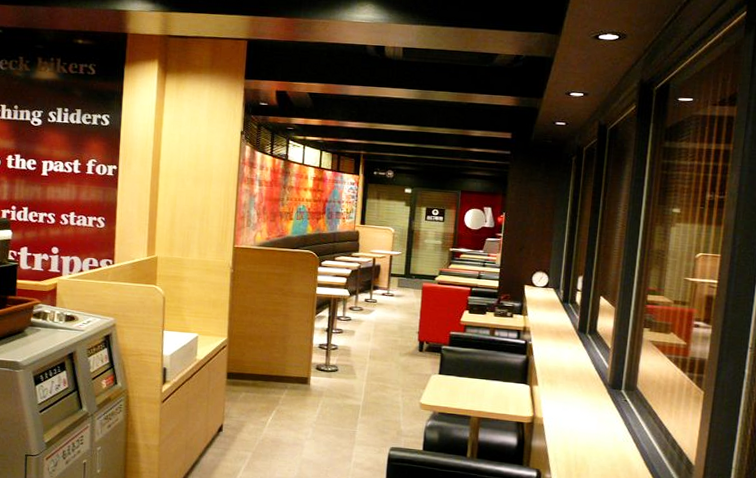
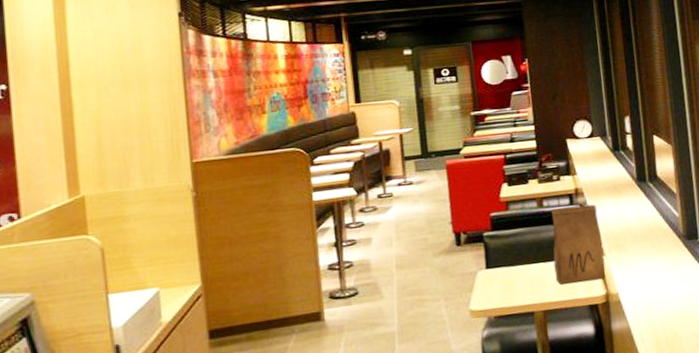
paper bag: none [493,339,539,404] -> present [551,204,605,285]

